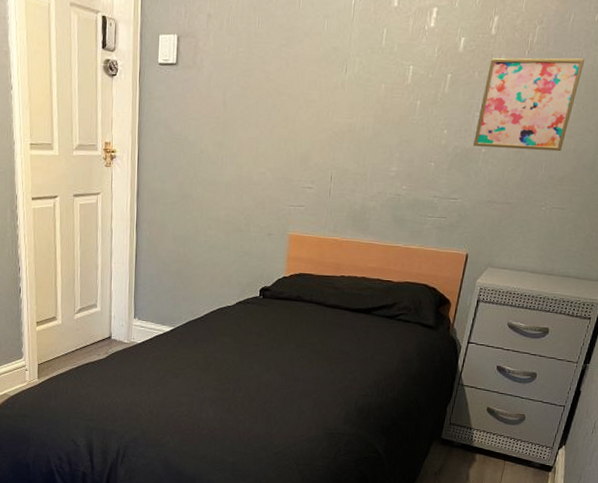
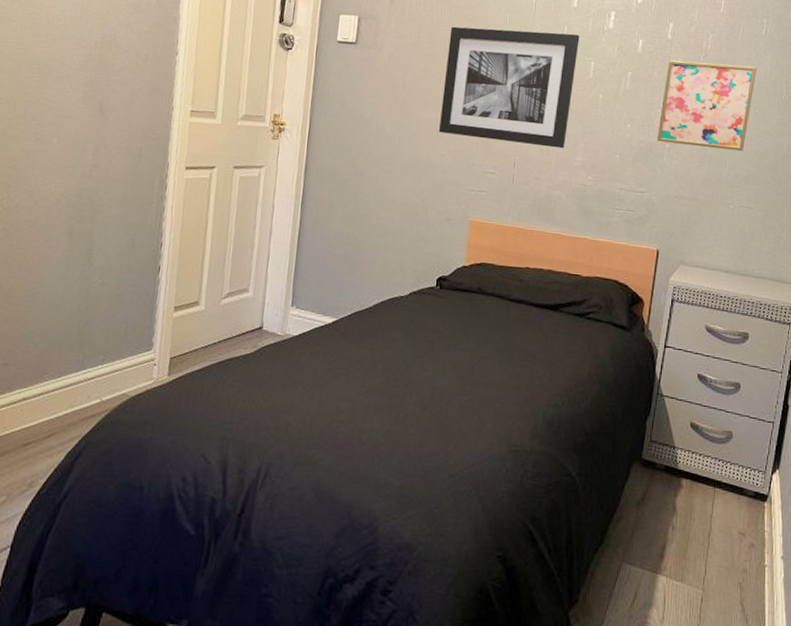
wall art: none [258,36,399,159] -> present [438,26,580,149]

